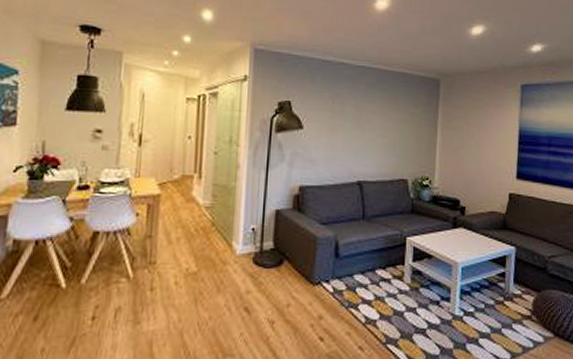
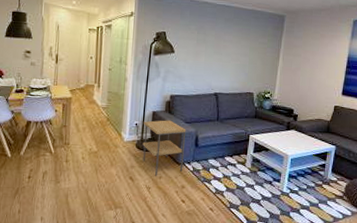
side table: none [262,221,322,304] -> present [142,120,186,176]

